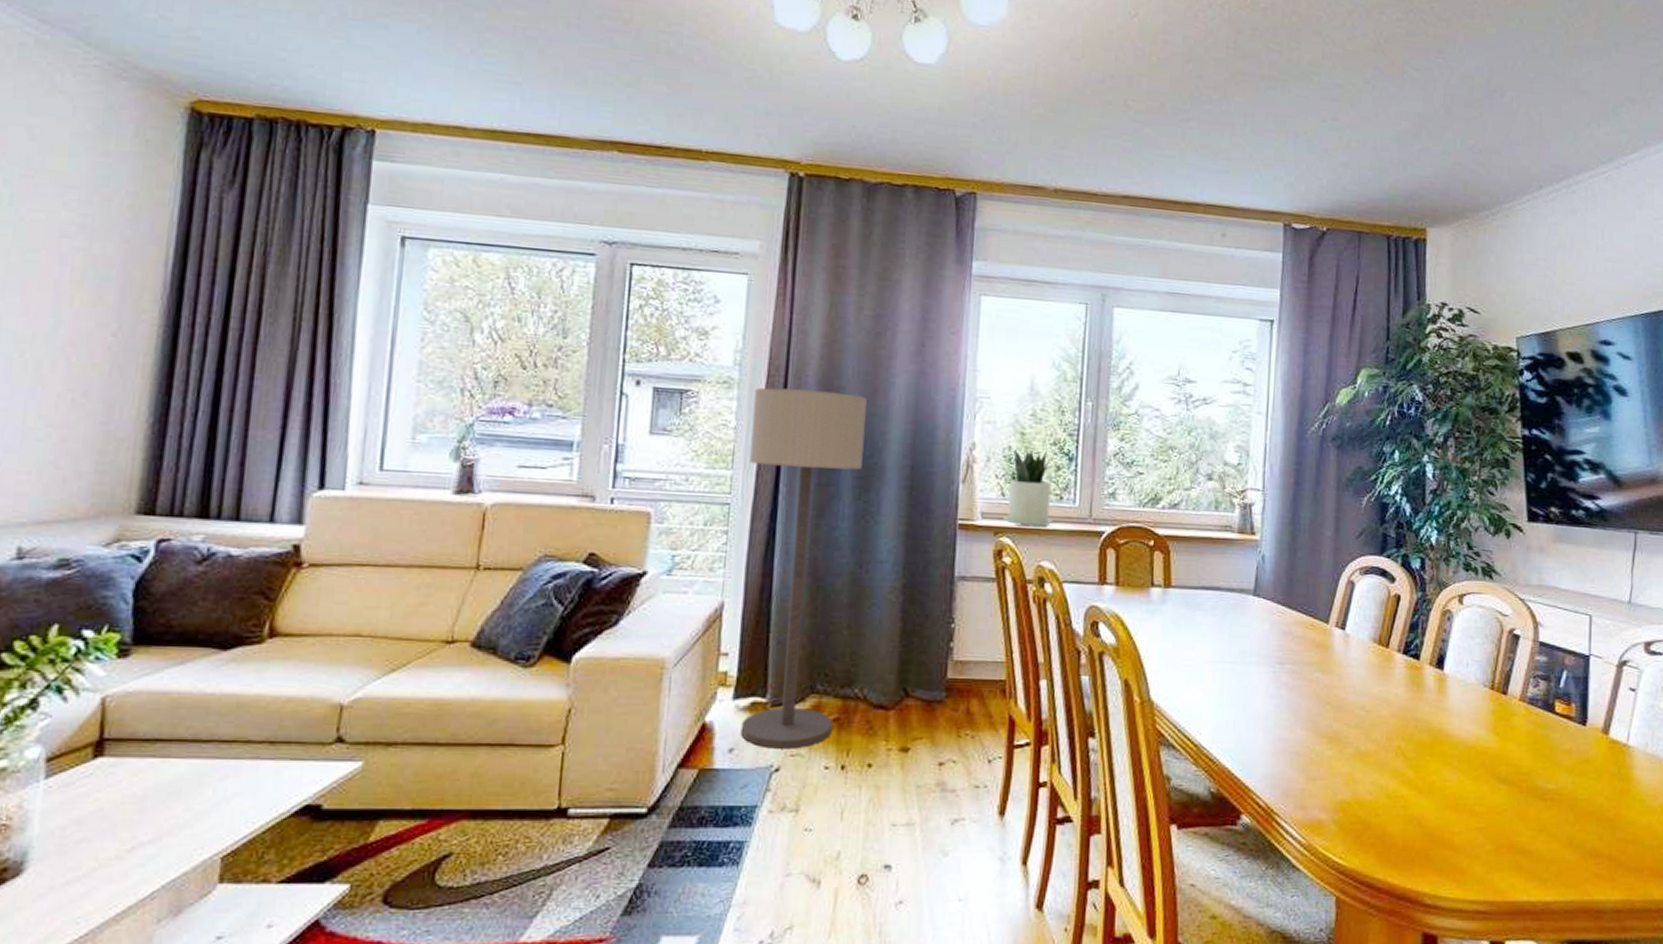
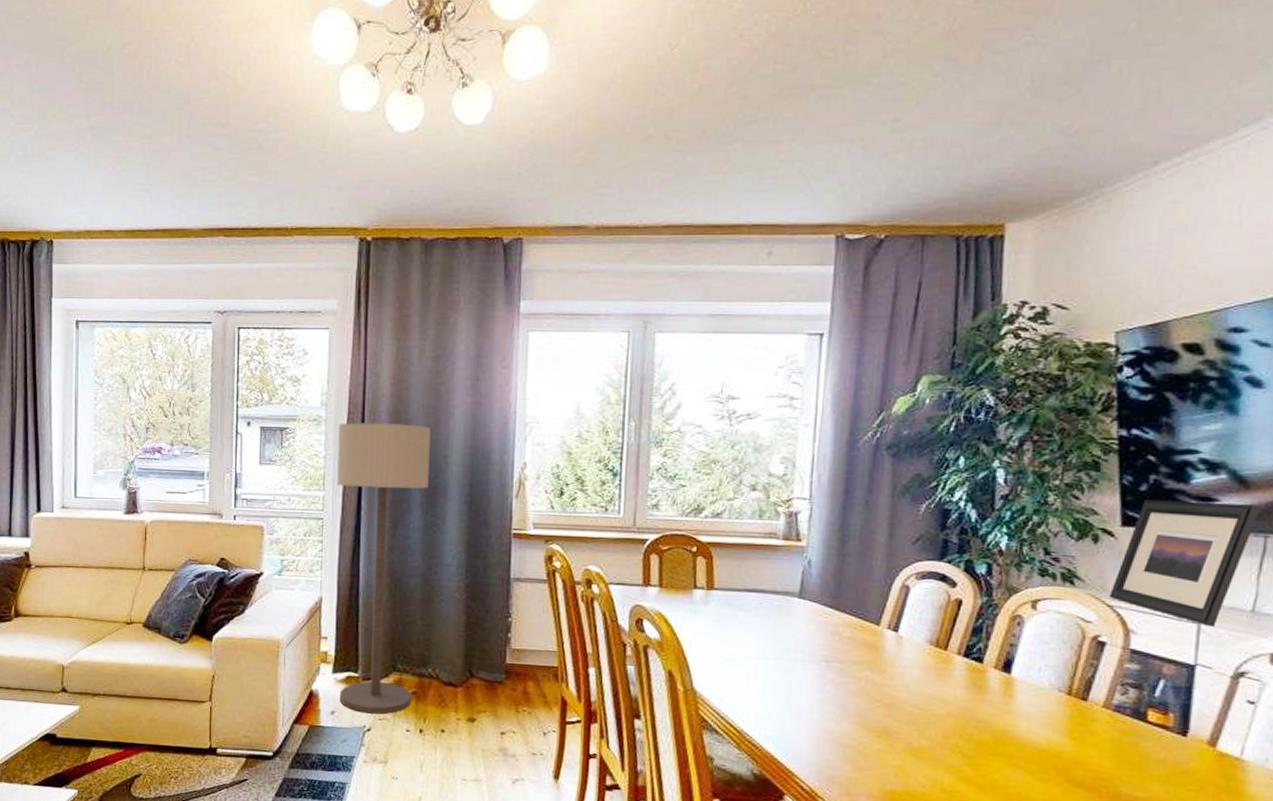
planter: present [1003,450,1053,527] -> none [553,467,599,536]
picture frame: none [1521,496,1631,617] -> present [1110,499,1261,626]

